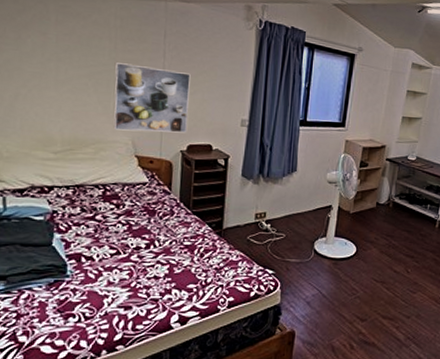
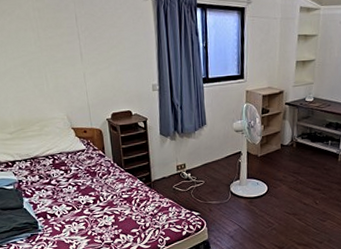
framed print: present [113,62,191,133] -> none [41,49,109,108]

